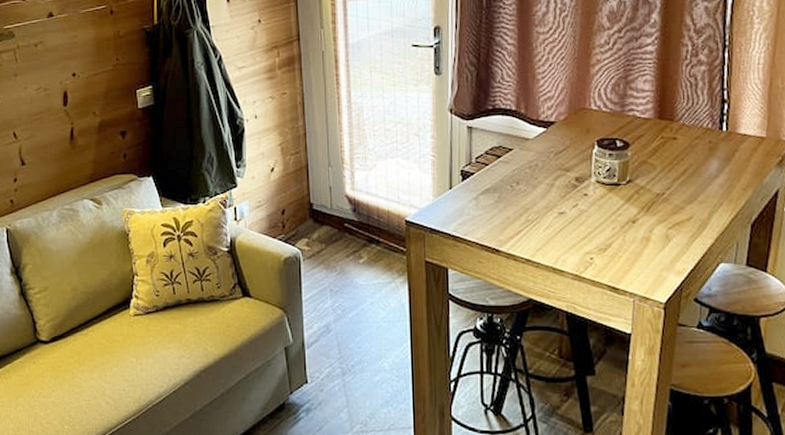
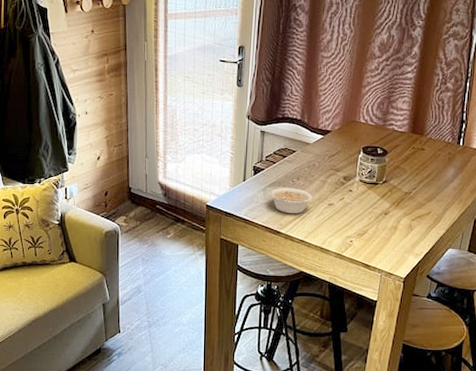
legume: none [483,193,537,227] -> present [269,187,312,214]

